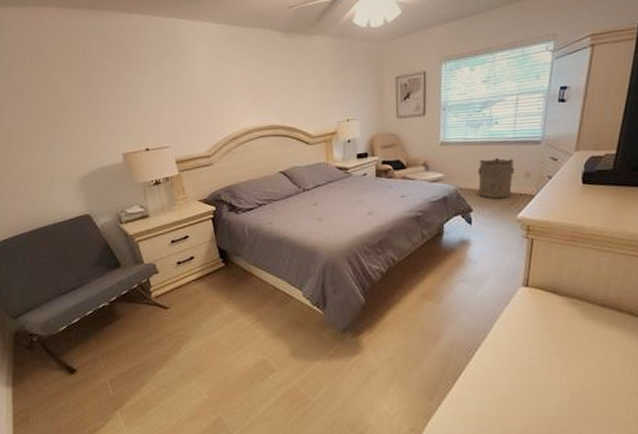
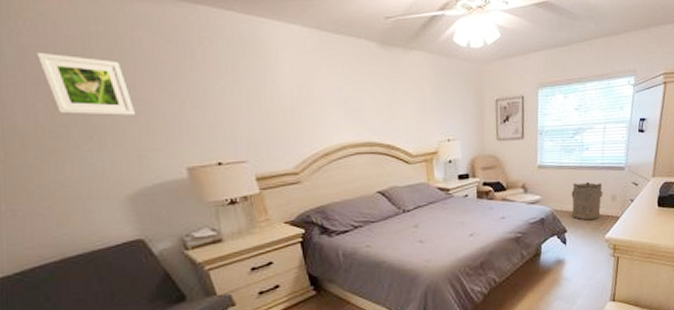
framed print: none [18,64,86,113] -> present [36,52,136,116]

